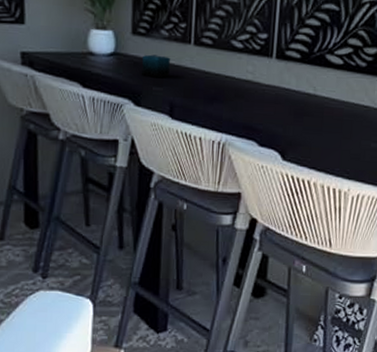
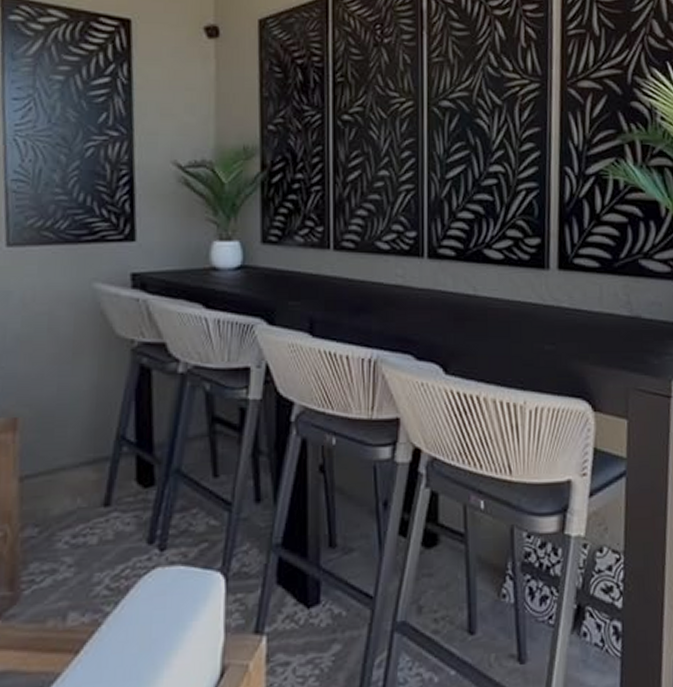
candle: present [142,54,171,78] -> none [275,264,308,291]

